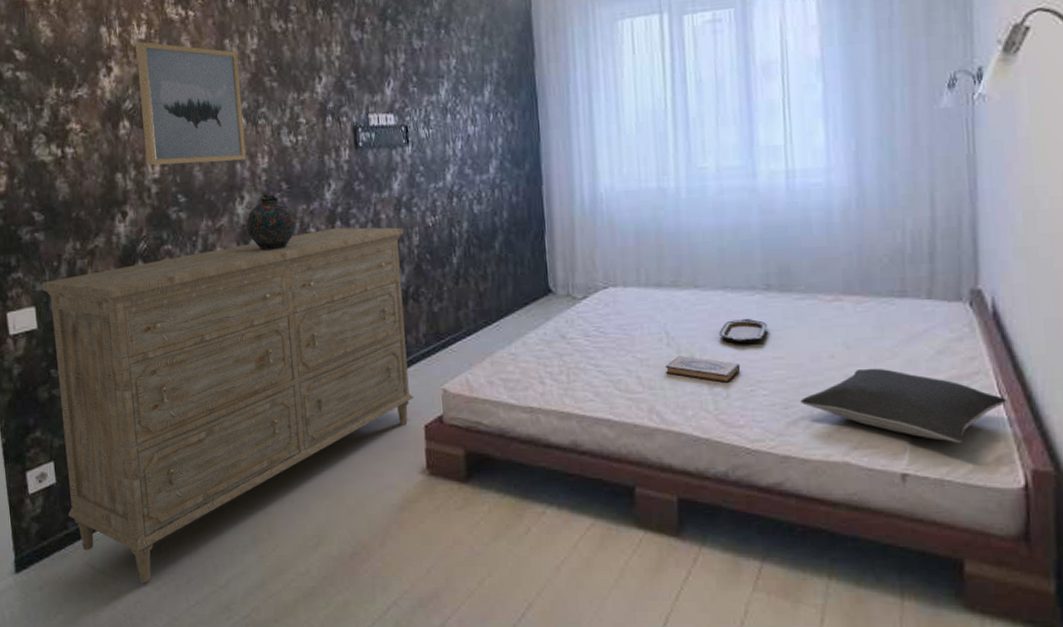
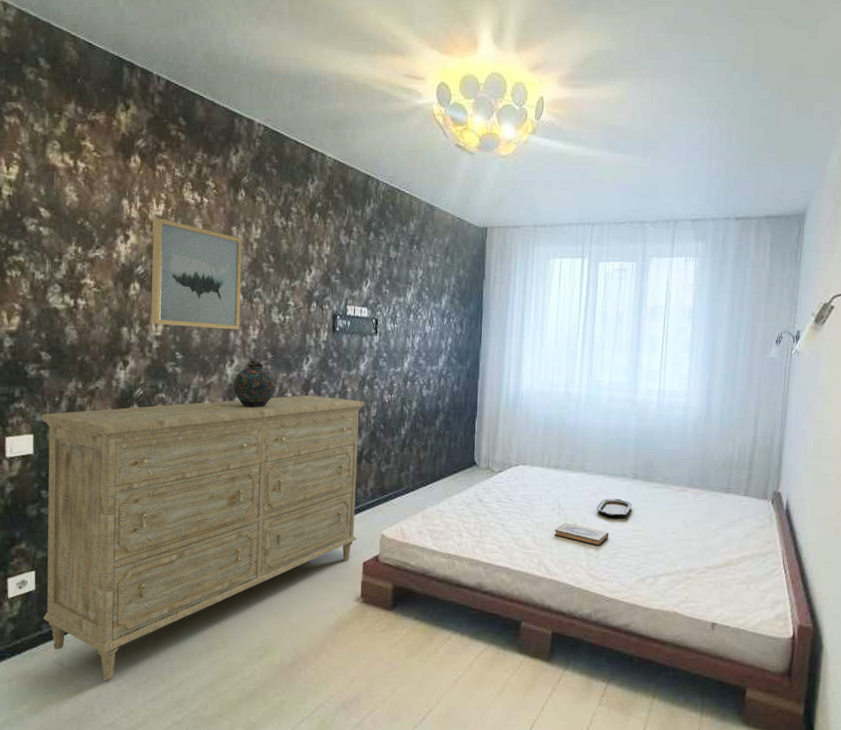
pillow: present [800,368,1006,444] -> none [648,543,788,603]

